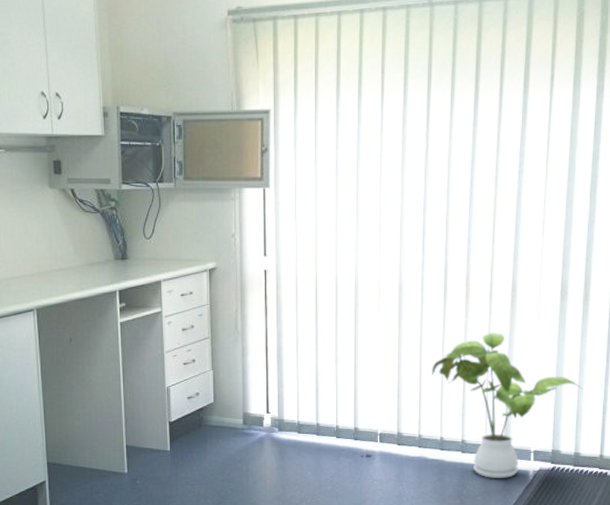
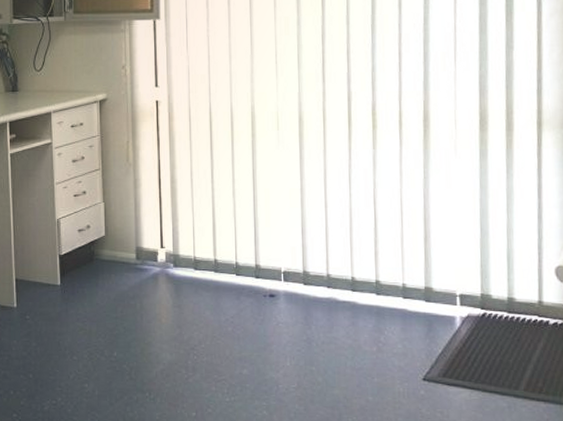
house plant: present [432,332,583,478] -> none [338,164,513,324]

